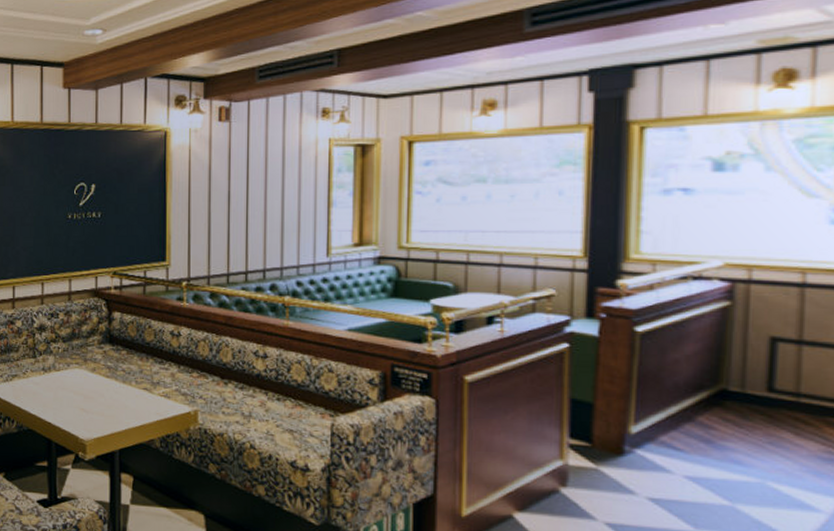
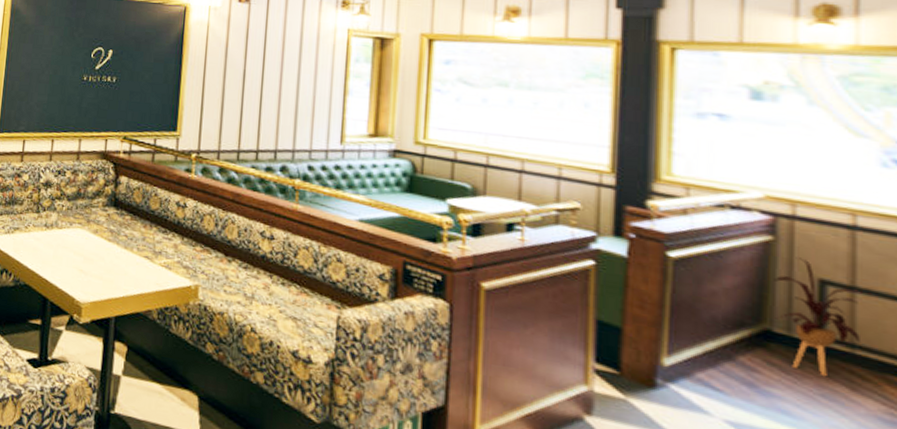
house plant: none [730,319,817,426] -> present [774,257,872,377]

